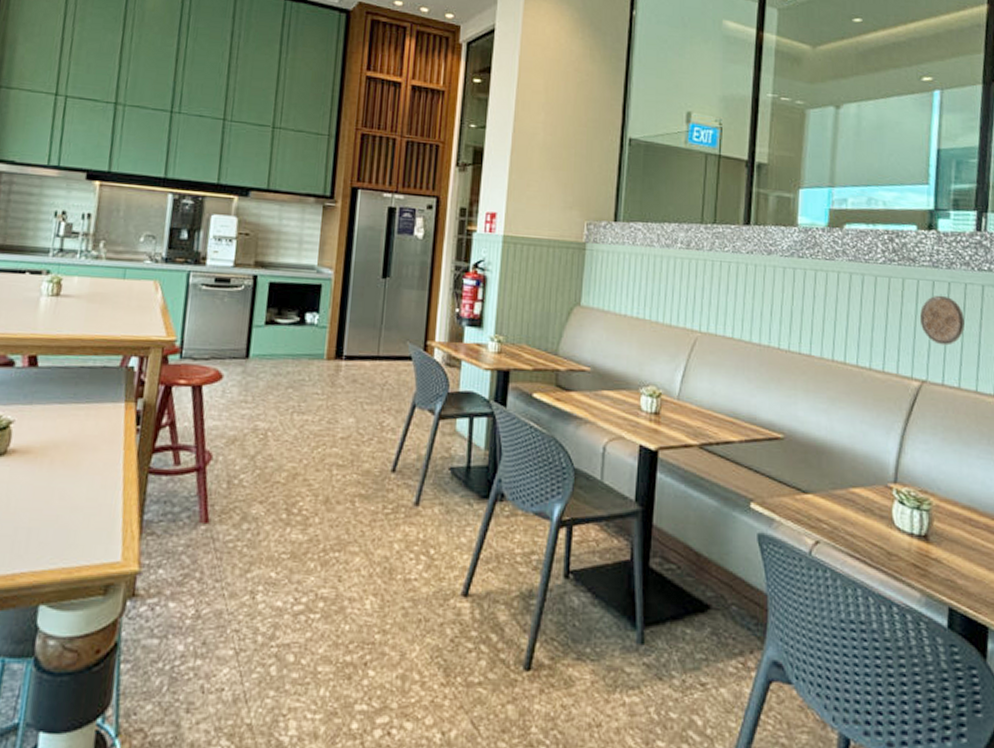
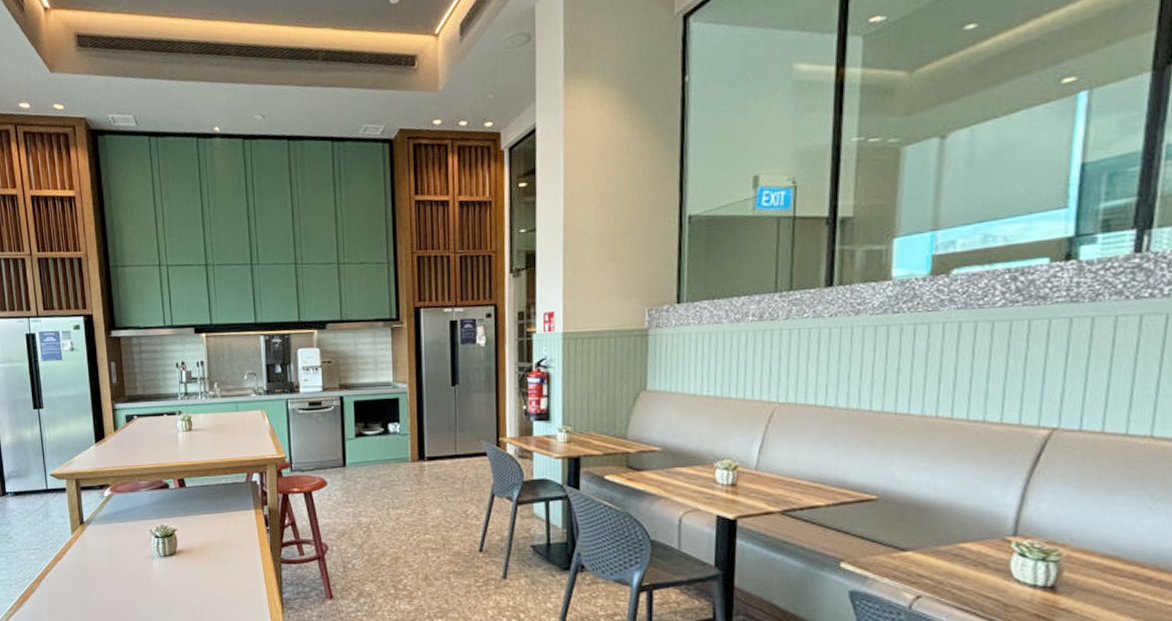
decorative medallion: present [919,295,965,346] -> none [1050,332,1113,388]

